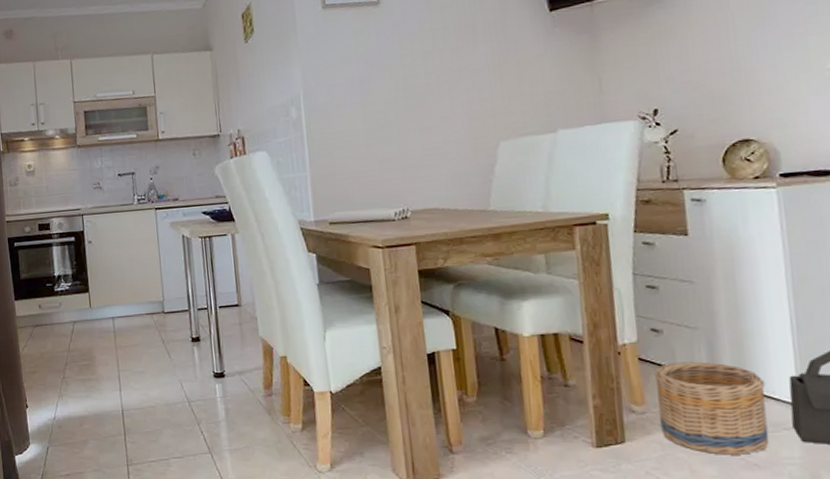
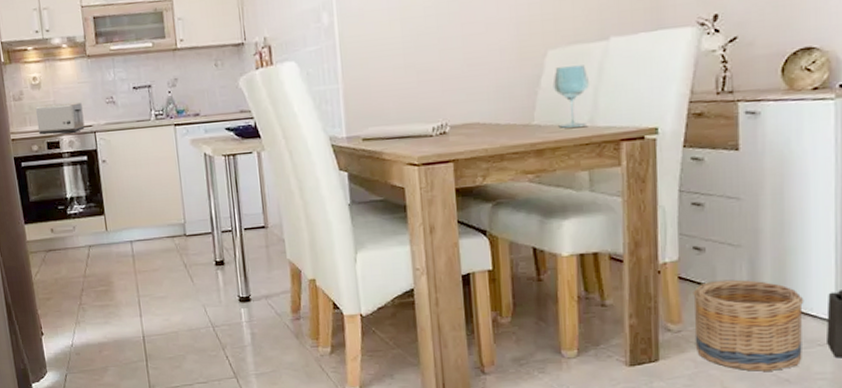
toaster: none [29,188,73,217] -> present [35,102,85,135]
wine glass: none [506,155,542,214] -> present [552,65,589,128]

